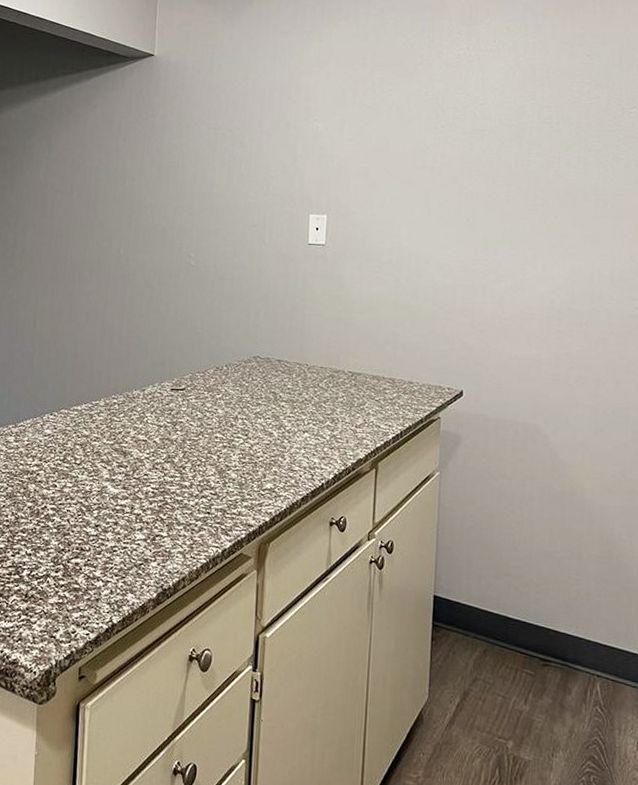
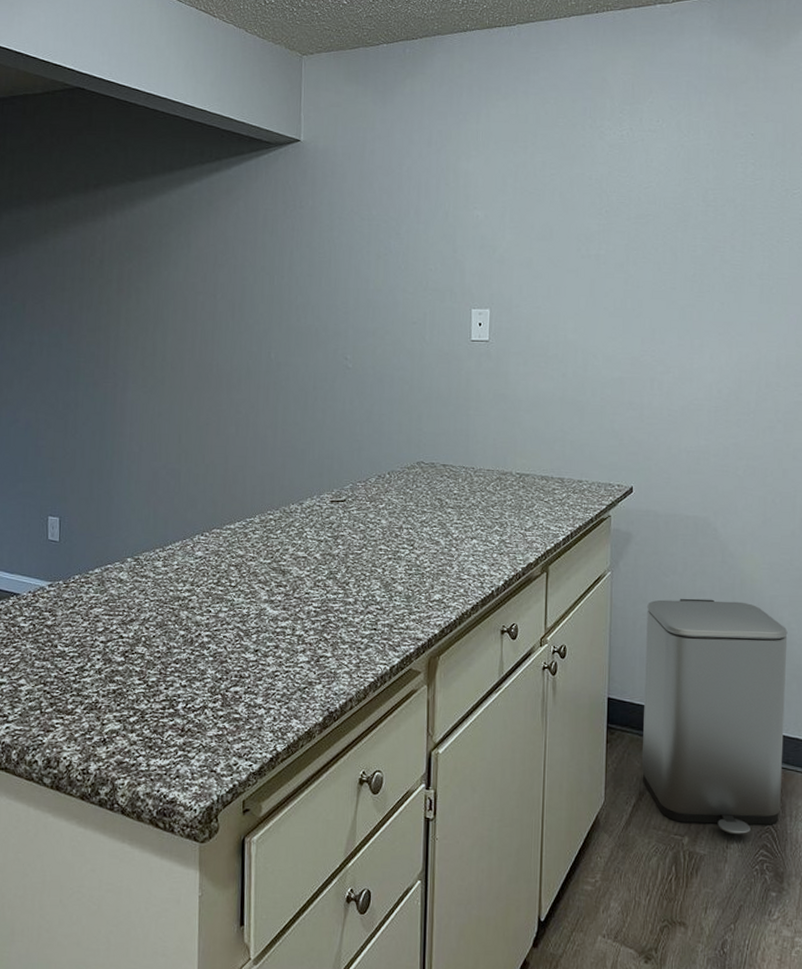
pedal bin: none [467,502,619,745] -> present [642,598,788,835]

